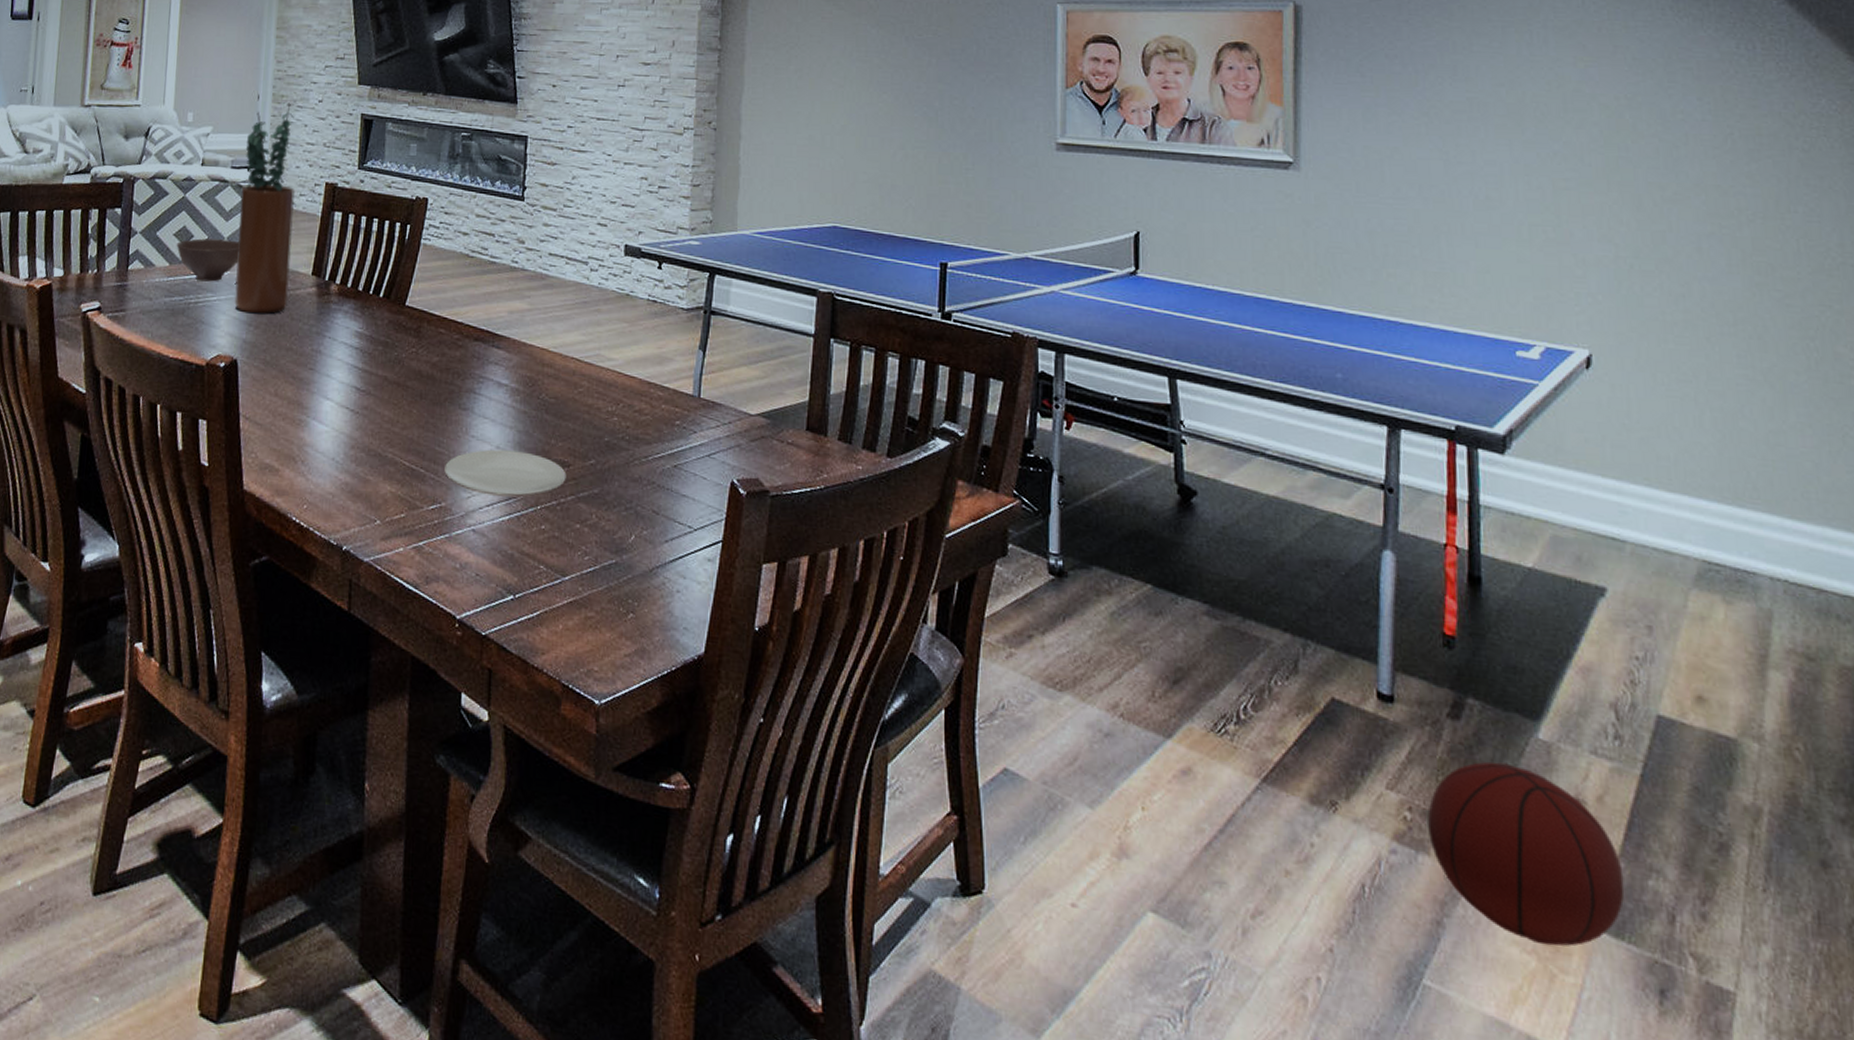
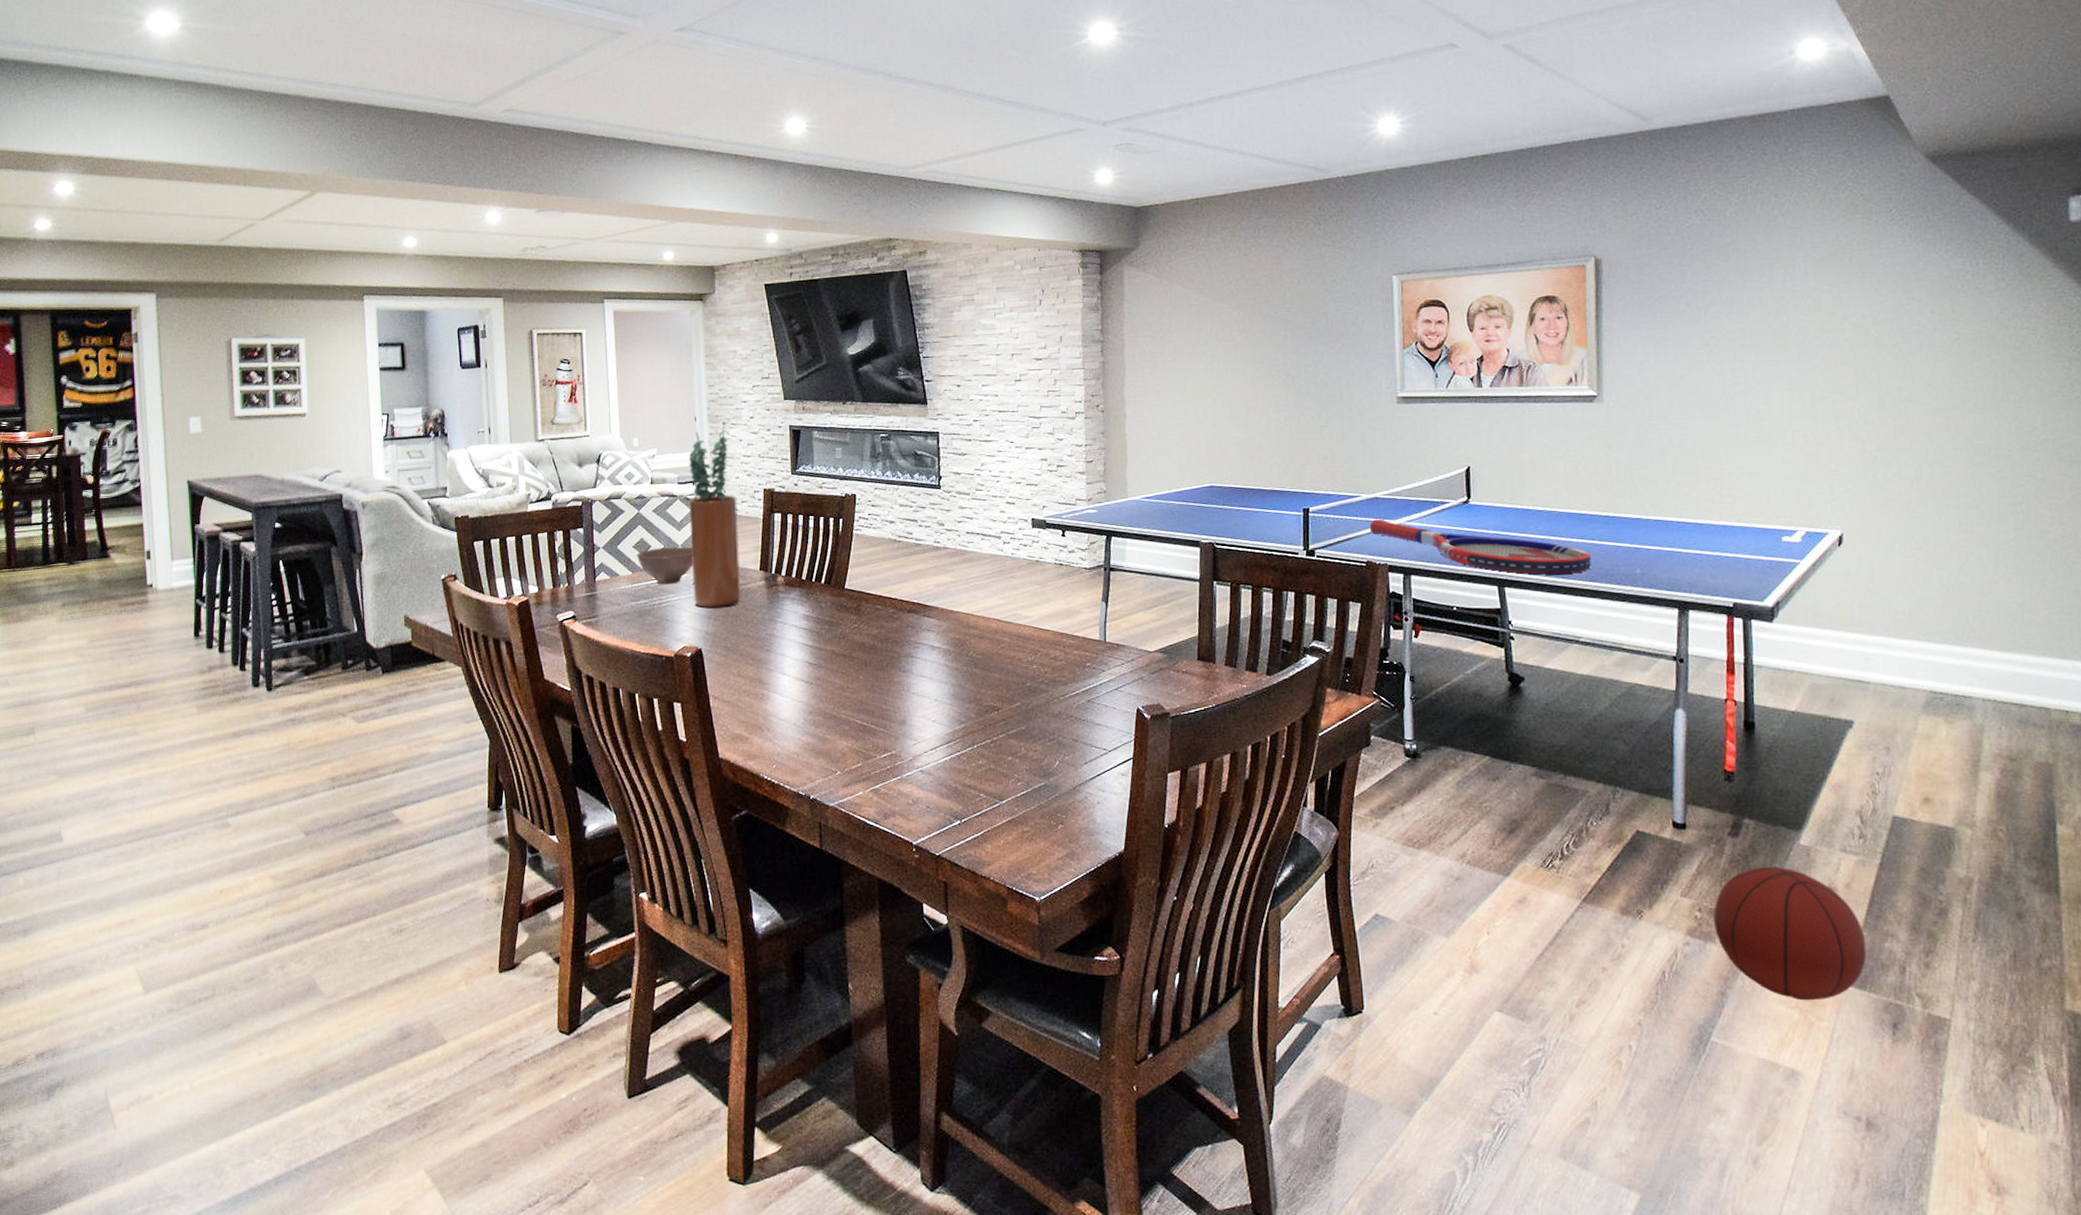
plate: present [444,449,567,498] -> none [892,702,997,741]
tennis racket: none [1017,283,1282,371] -> present [1369,519,1591,575]

